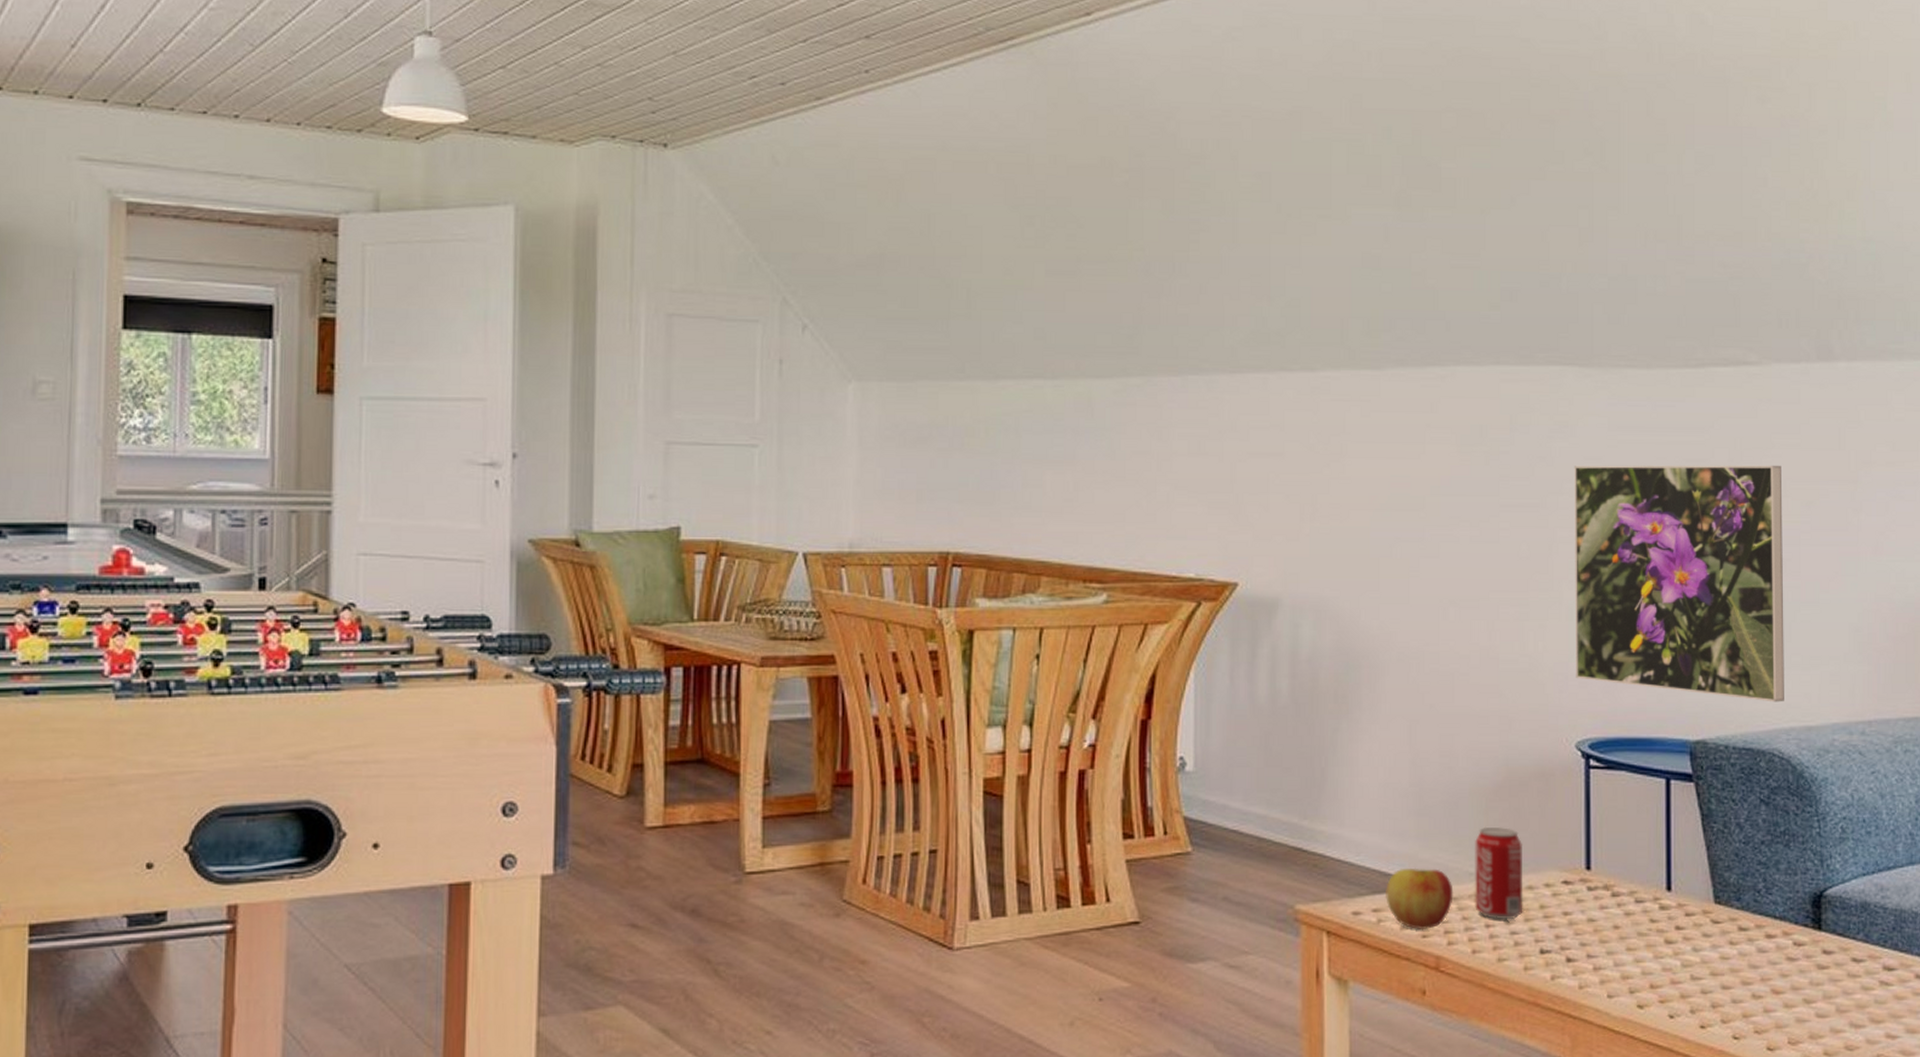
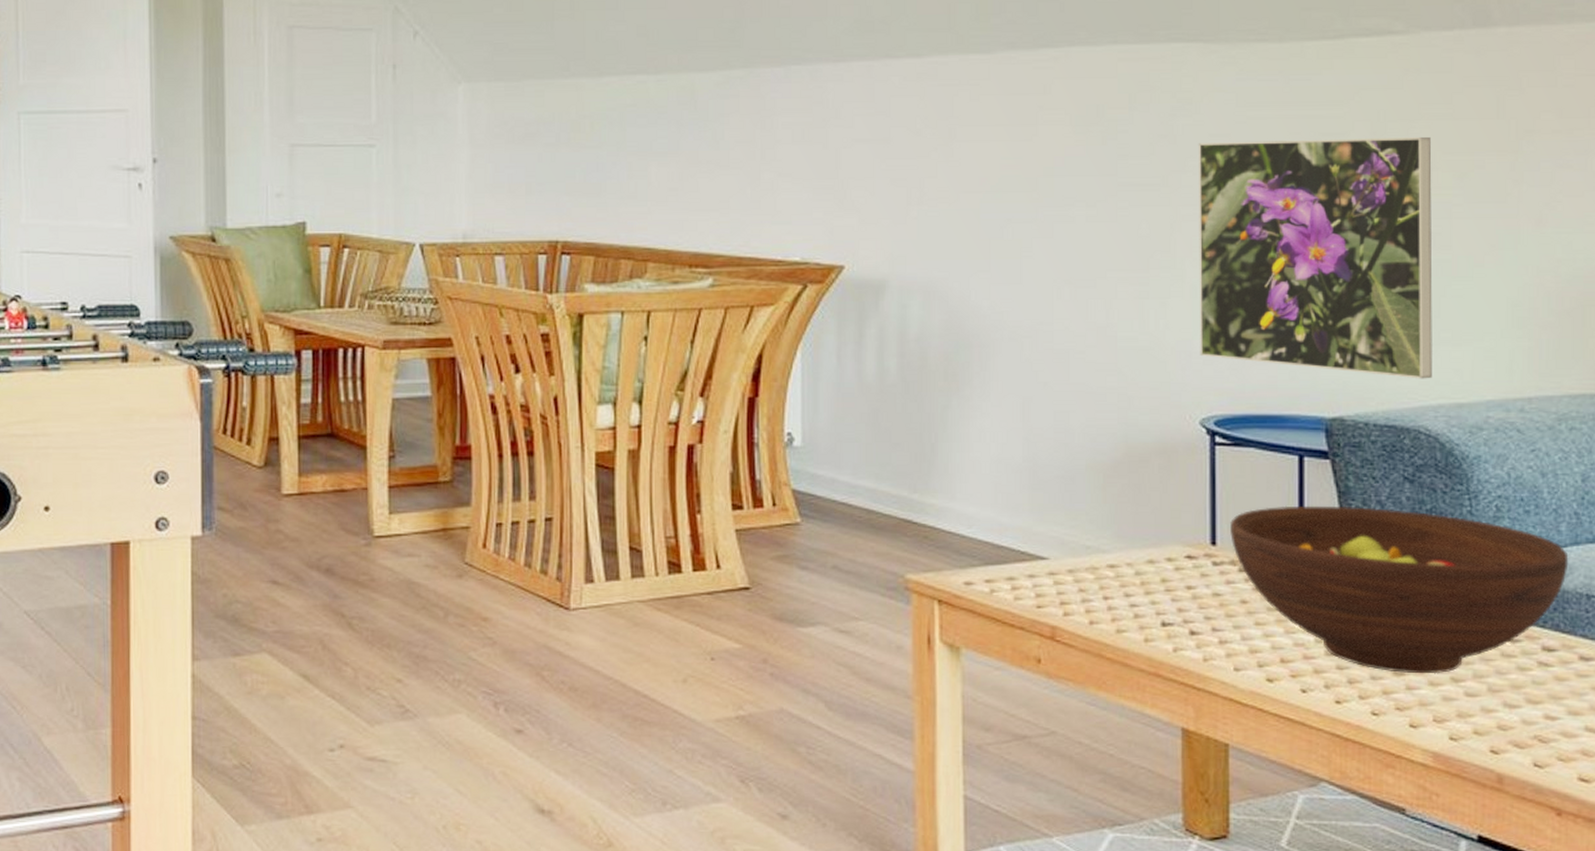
apple: present [1386,868,1454,931] -> none [999,540,1070,601]
beverage can: present [1475,826,1523,920] -> none [1092,501,1144,593]
fruit bowl: none [1604,828,1905,996] -> present [1230,505,1569,674]

